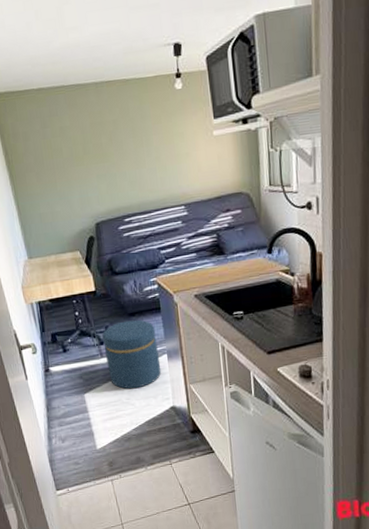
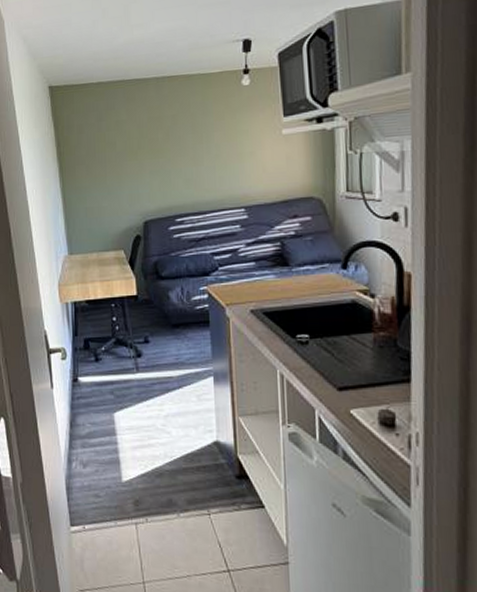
ottoman: present [102,320,162,389] -> none [140,332,206,414]

